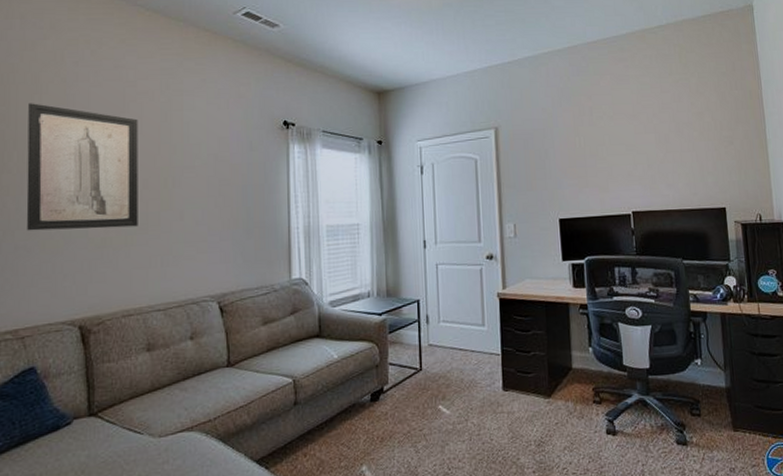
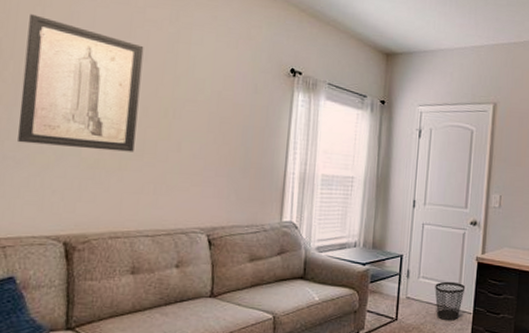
wastebasket: none [457,322,490,365] -> present [435,281,466,320]

